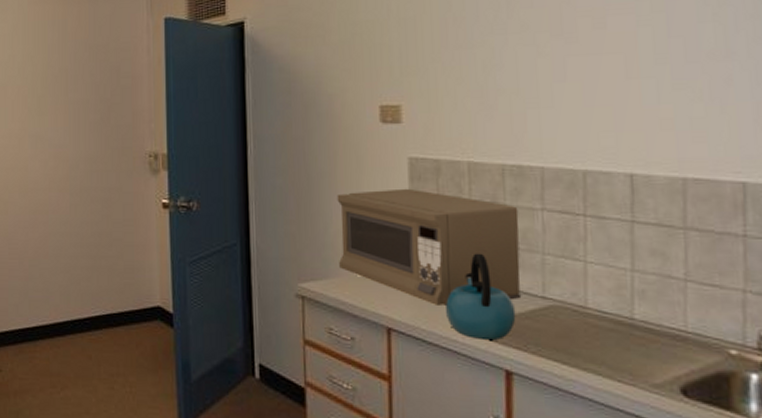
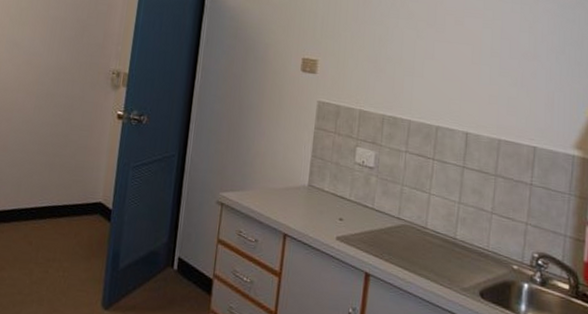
microwave: present [337,188,522,305] -> none [254,123,390,219]
kettle: present [446,253,516,341] -> none [329,180,378,249]

